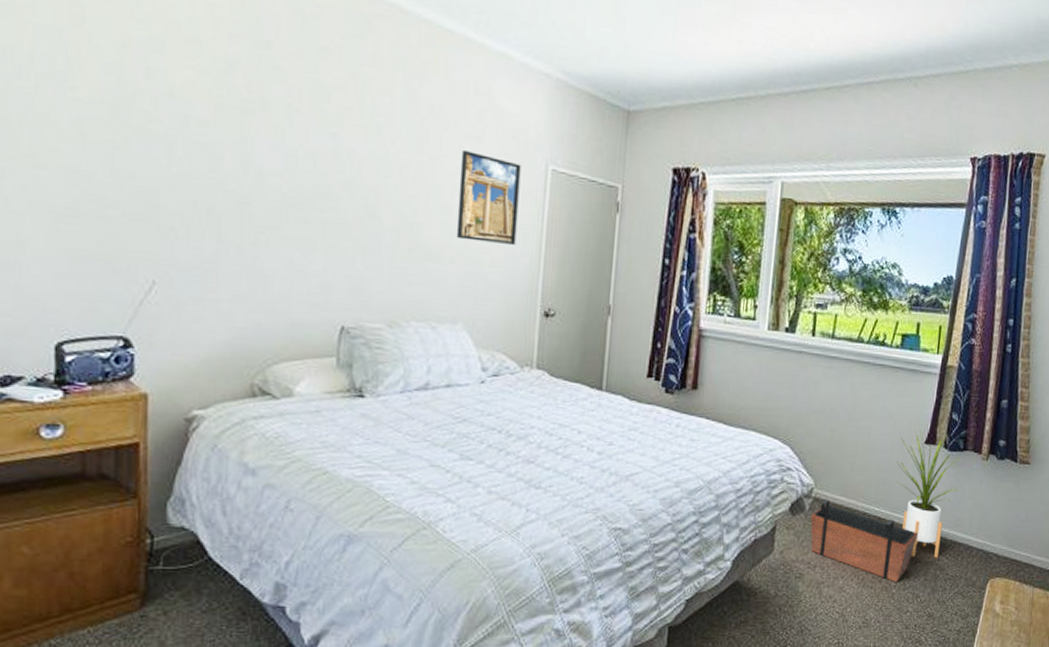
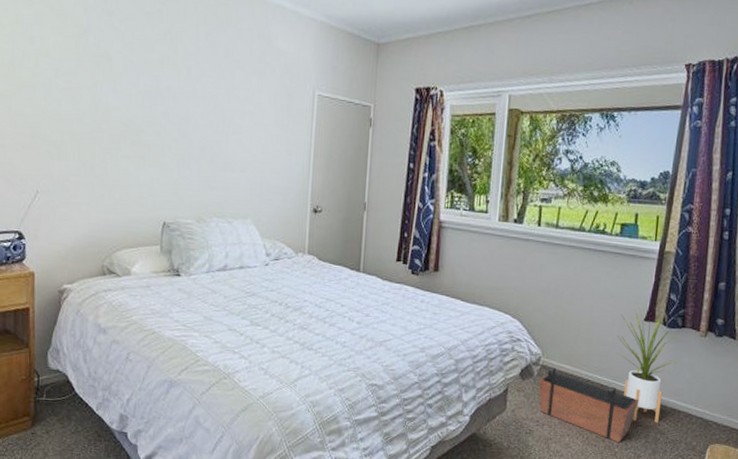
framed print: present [456,150,521,245] -> none [245,83,294,156]

